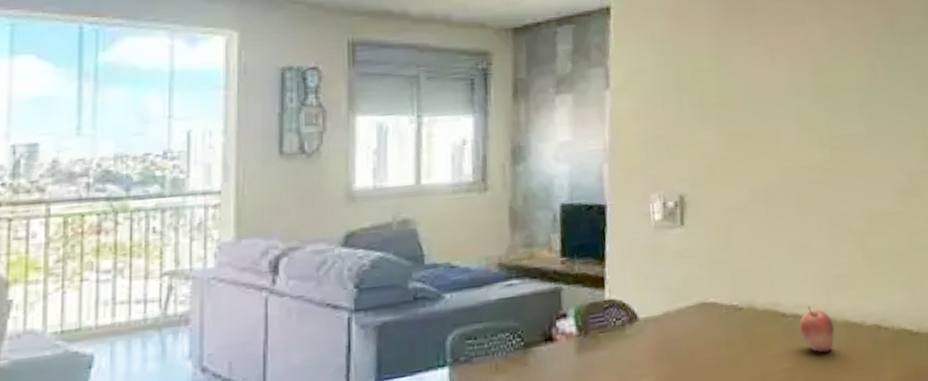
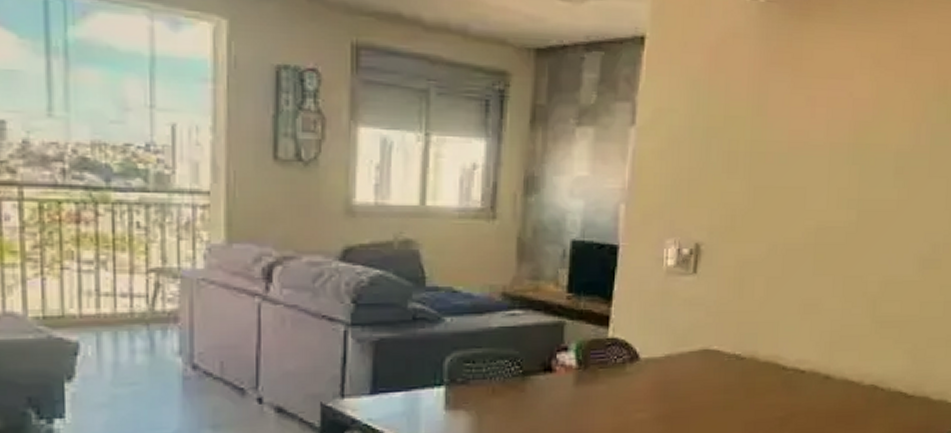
fruit: present [799,306,835,353] -> none [798,362,833,406]

